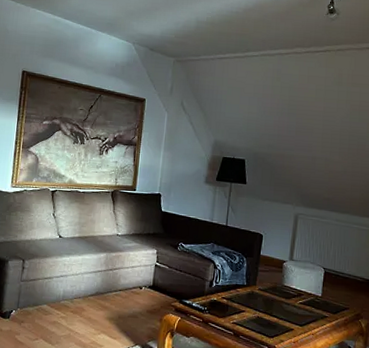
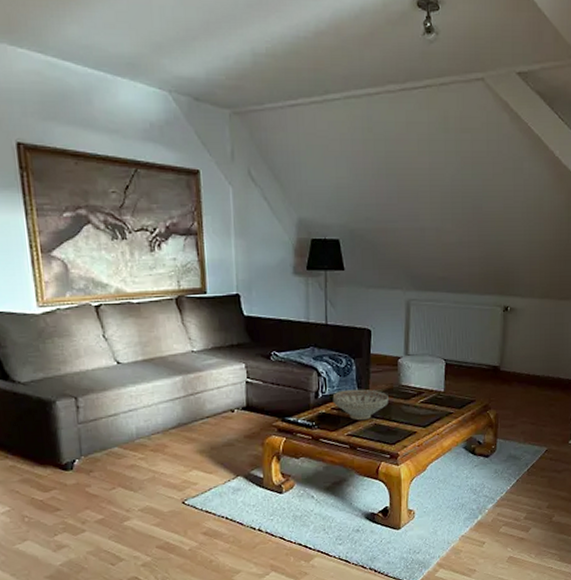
decorative bowl: none [224,283,272,312] -> present [332,389,389,421]

